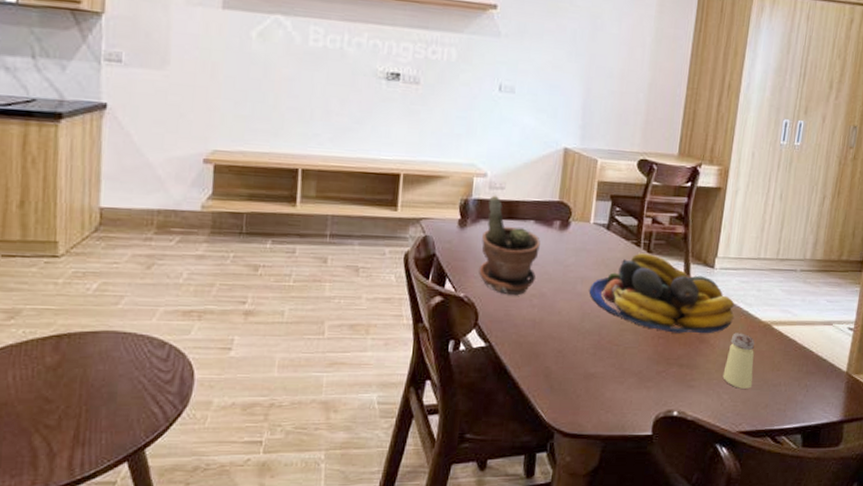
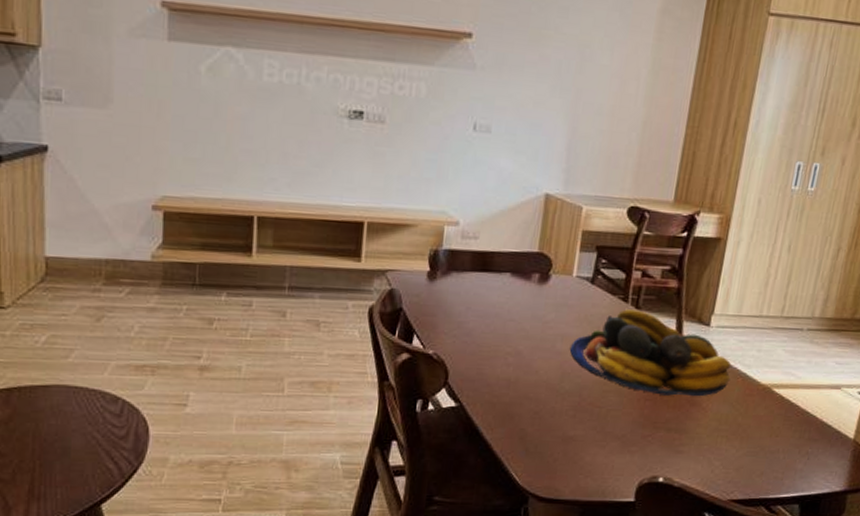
potted plant: present [479,195,540,295] -> none [449,245,517,352]
saltshaker: present [723,332,755,389] -> none [714,396,752,455]

